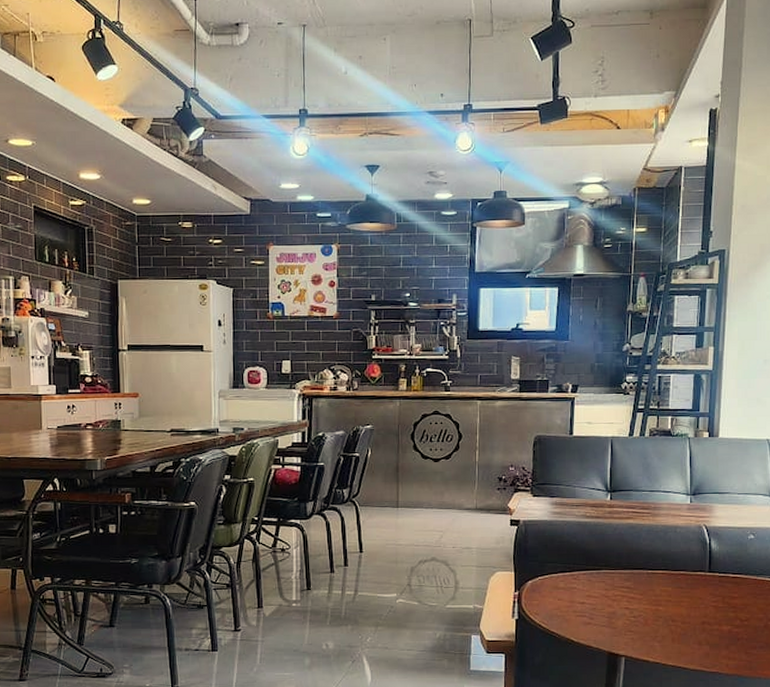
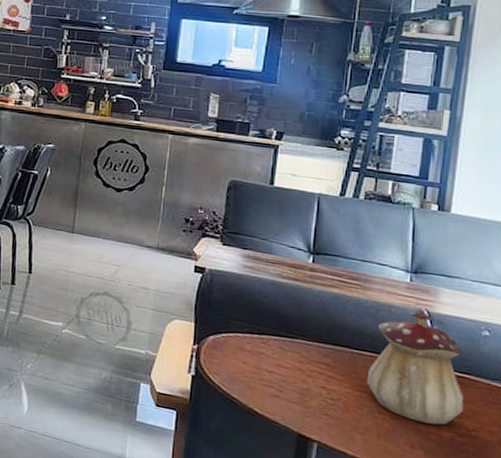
teapot: none [661,527,738,622] -> present [366,311,464,425]

